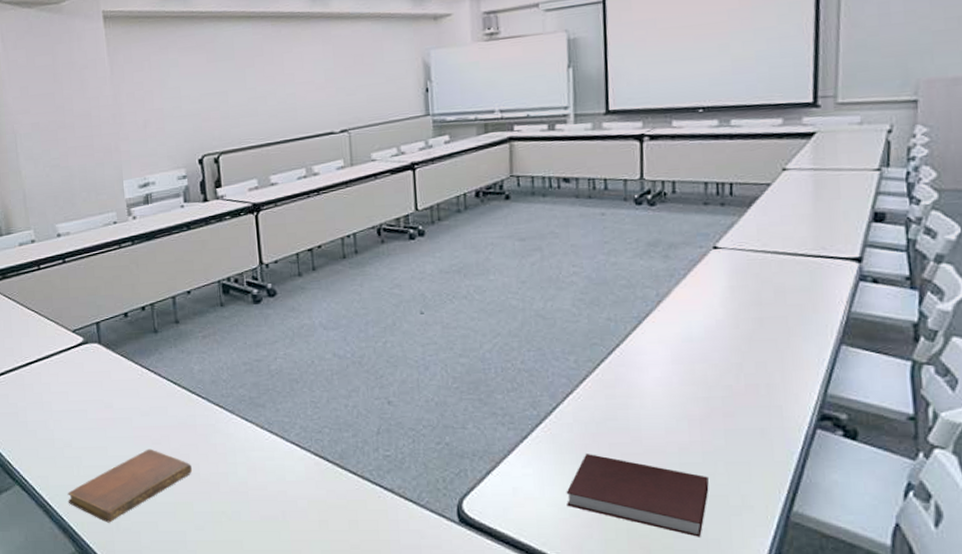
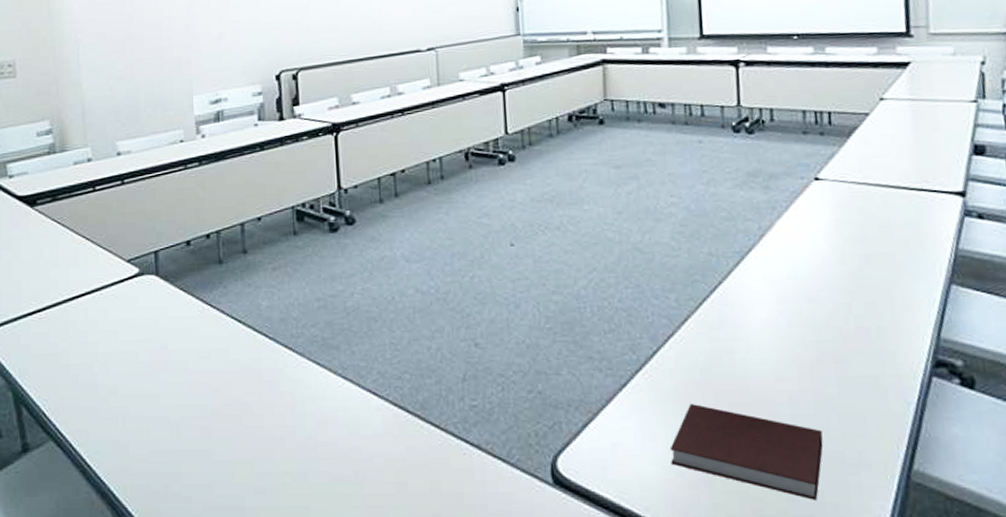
notebook: present [67,449,192,523] -> none [109,397,254,486]

